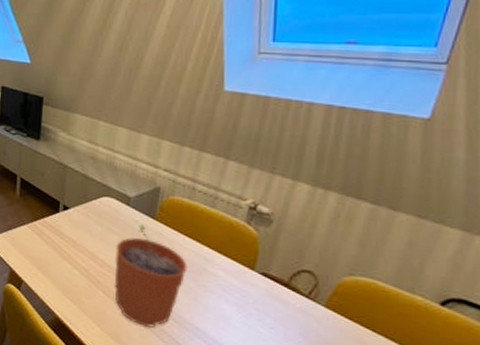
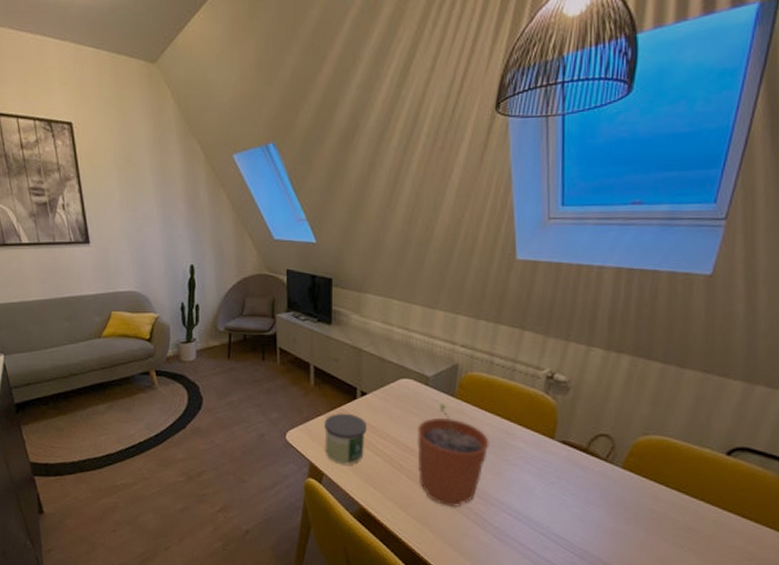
candle: none [25,224,67,275] -> present [324,413,367,465]

